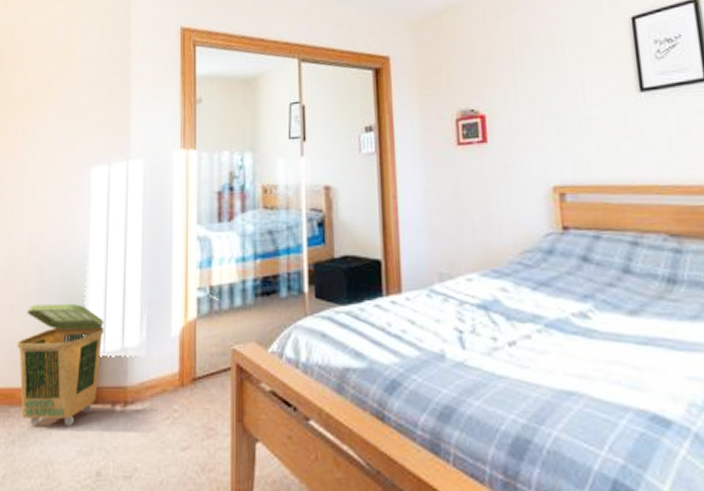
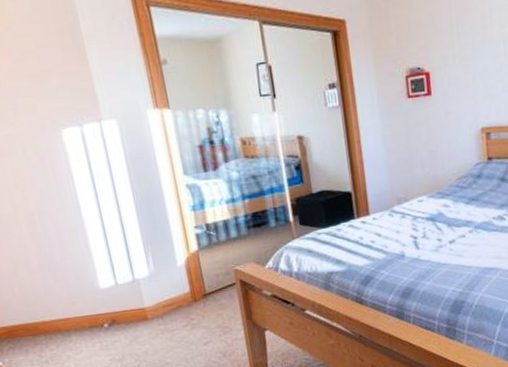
laundry basket: present [17,304,104,427] -> none [26,250,119,348]

